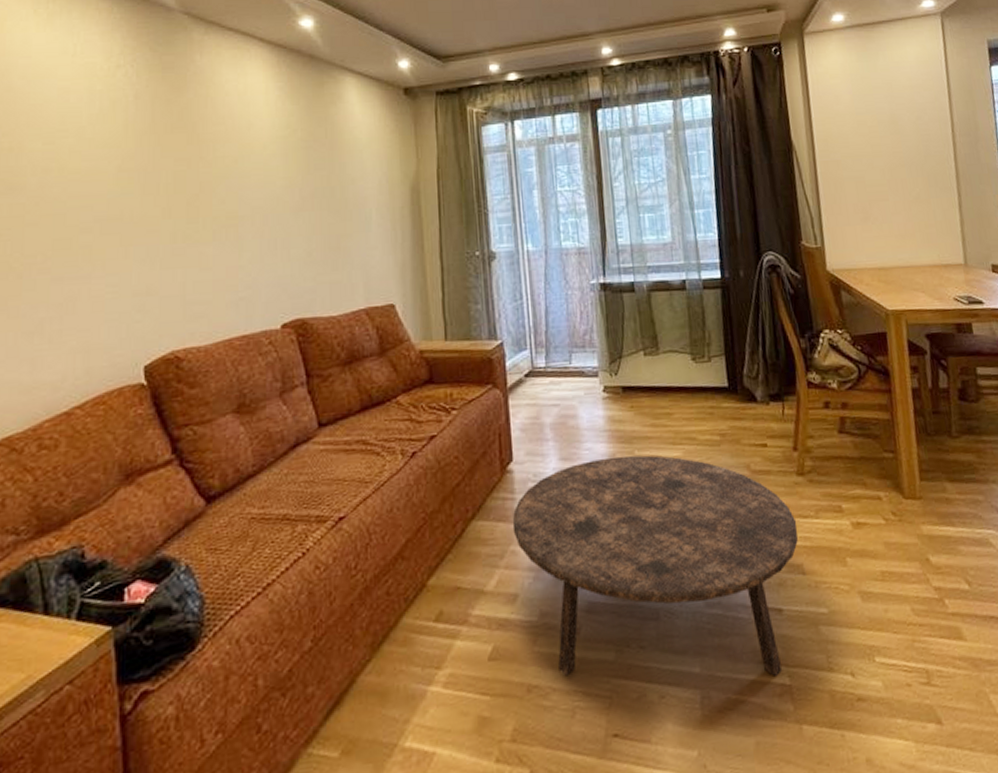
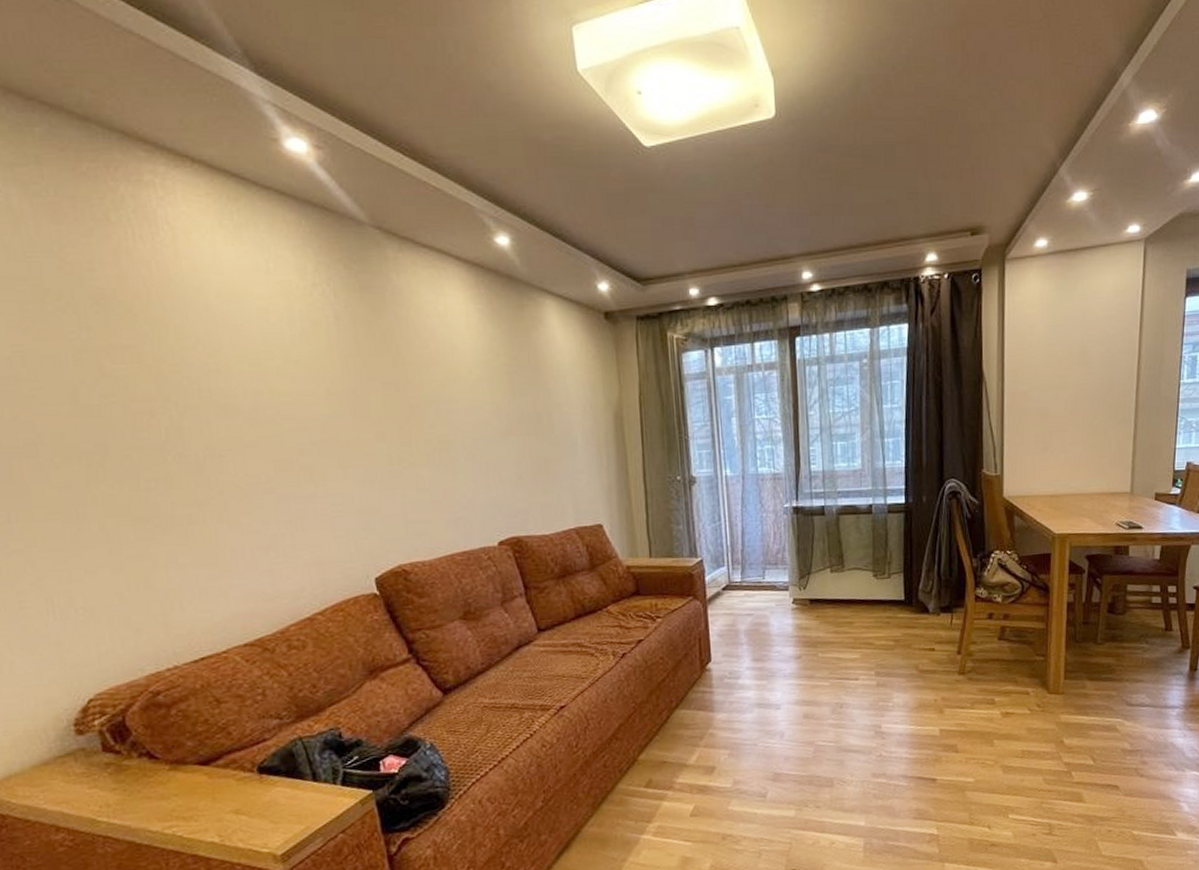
coffee table: present [512,455,798,677] -> none [710,657,955,828]

